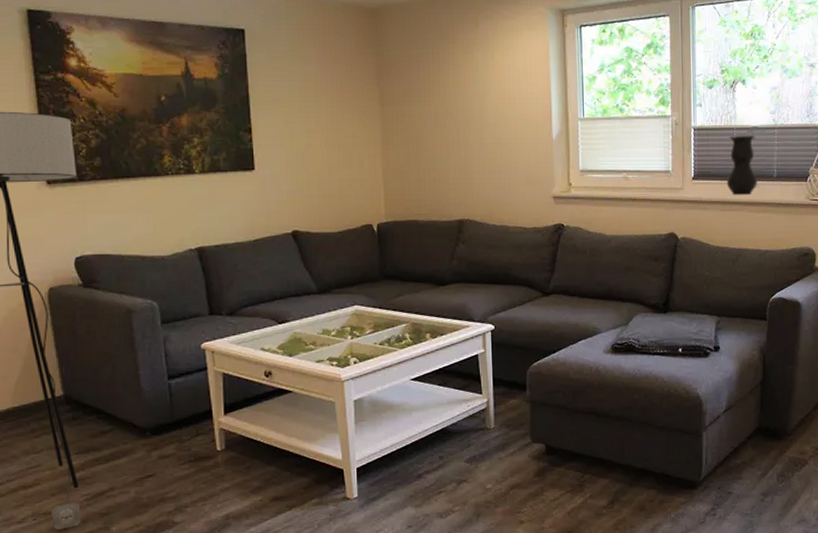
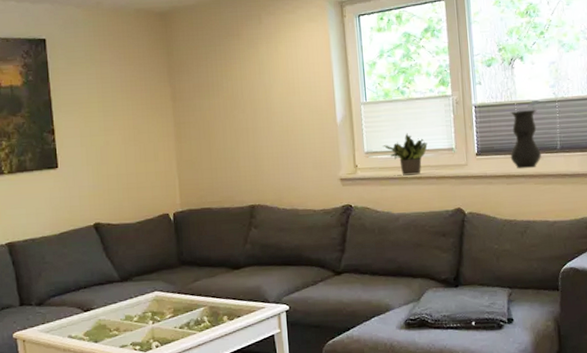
potted plant: none [599,153,644,197] -> present [383,133,428,176]

